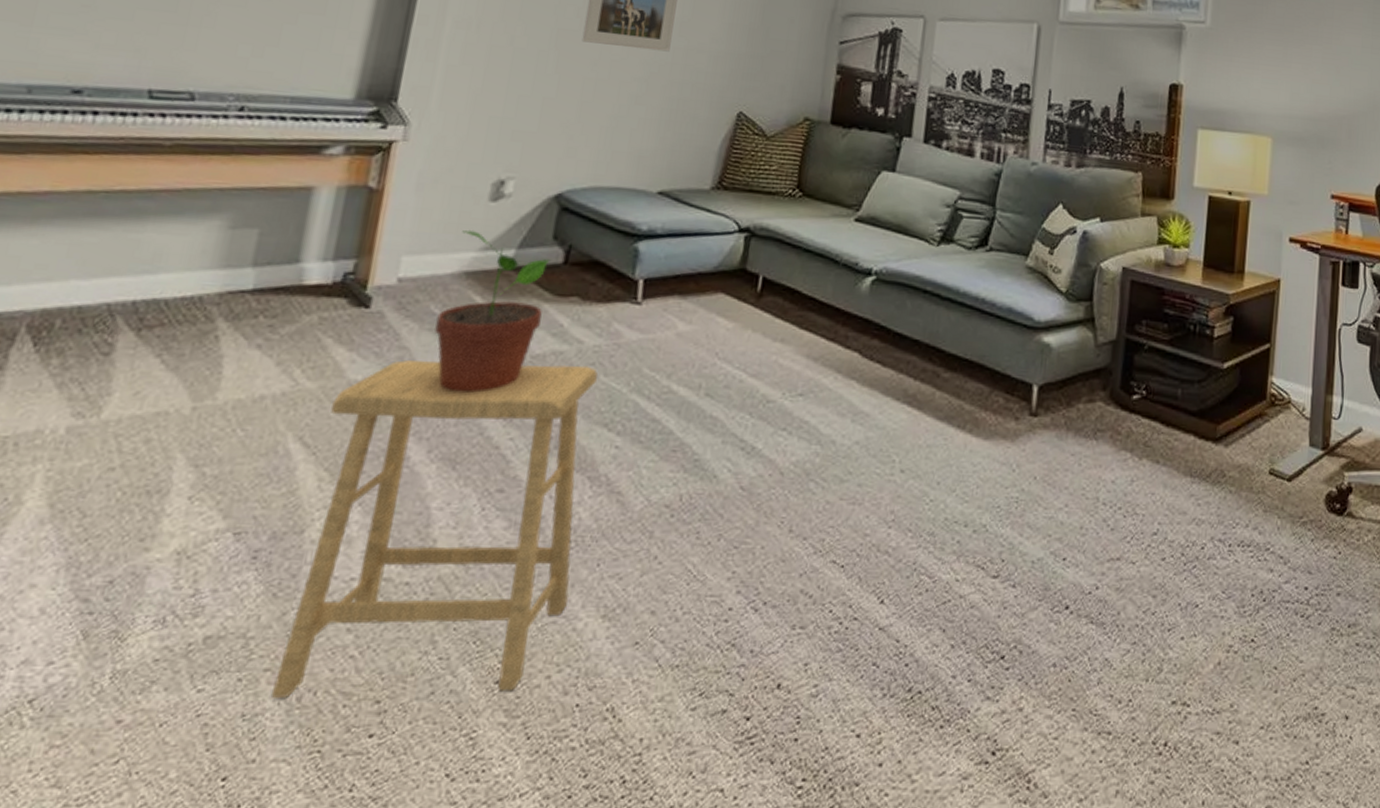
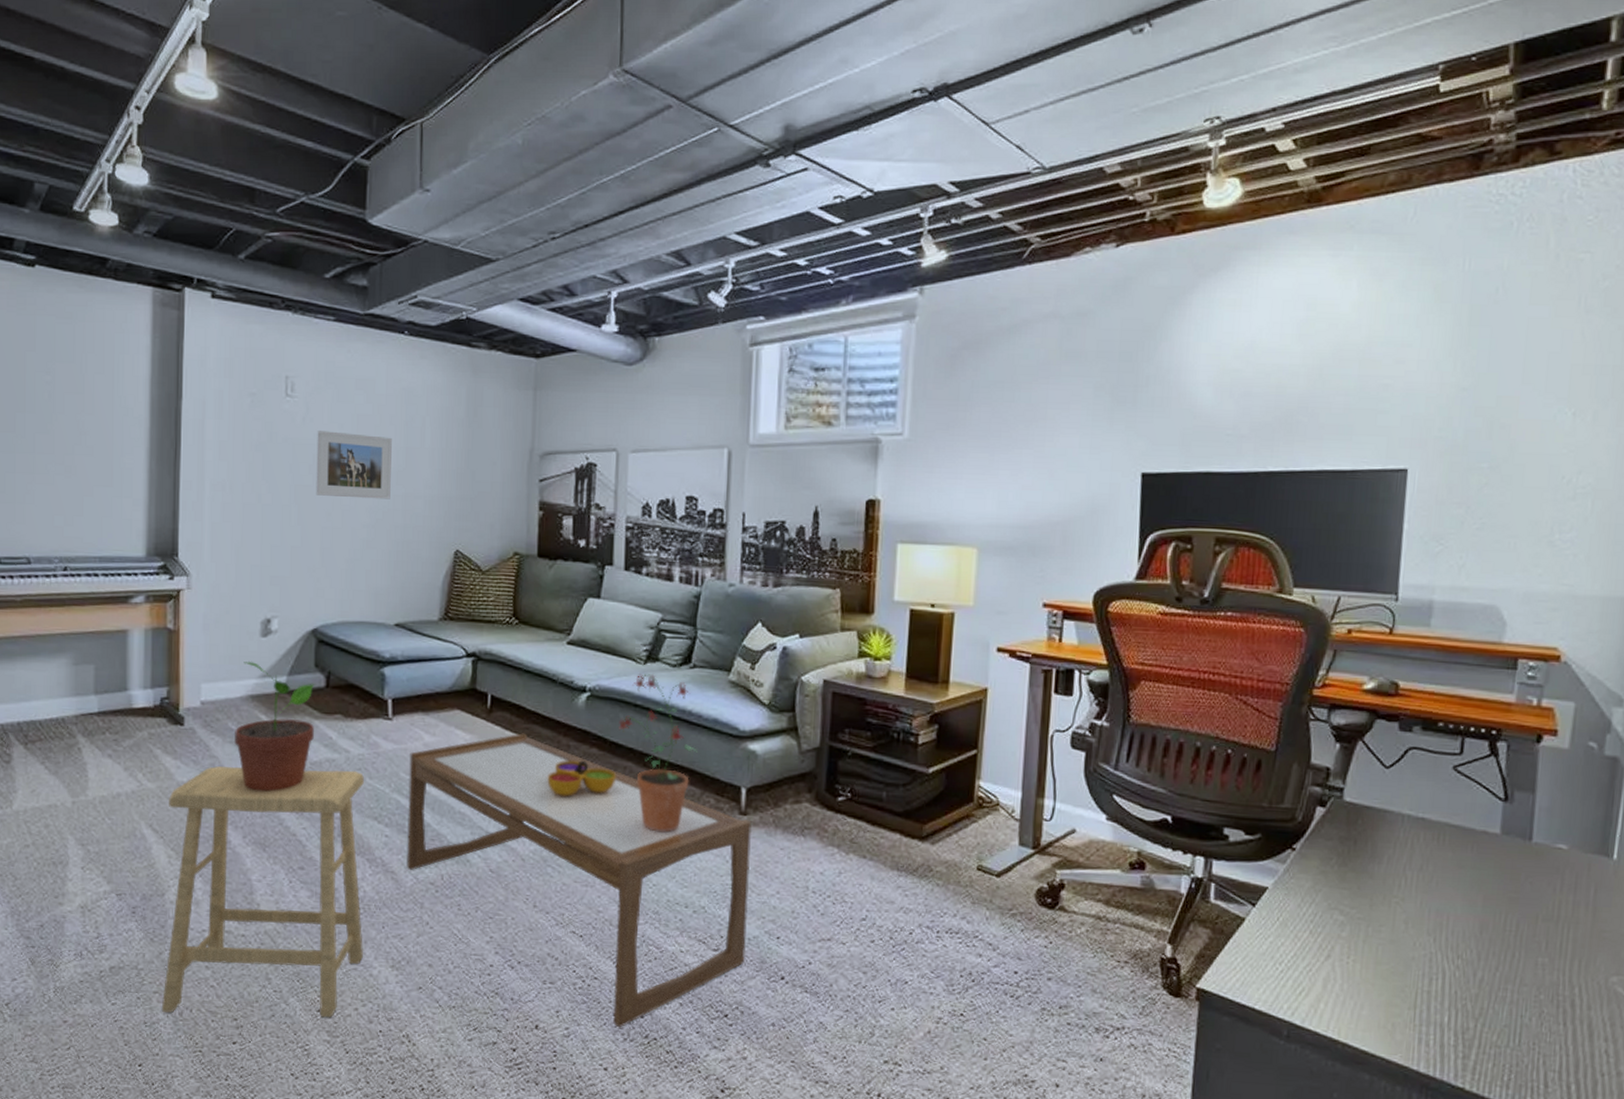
coffee table: none [637,321,1042,681] -> present [406,733,752,1028]
decorative bowl: none [818,354,897,396] -> present [547,760,616,797]
potted plant: none [904,256,989,437] -> present [619,673,697,832]

